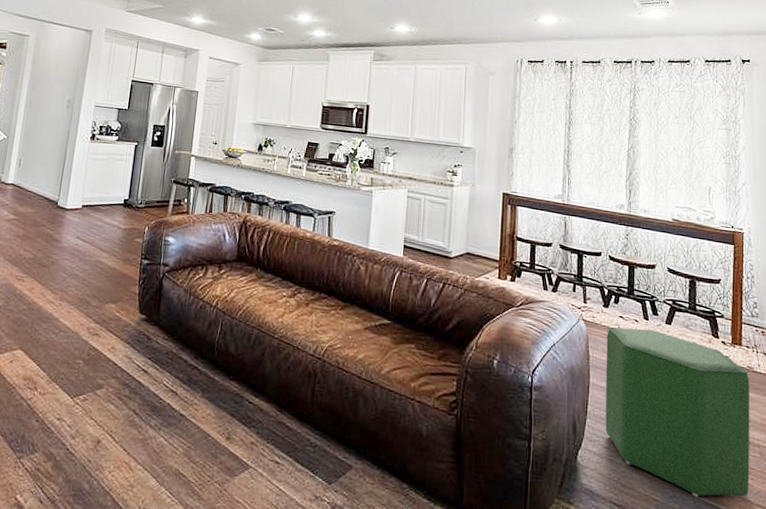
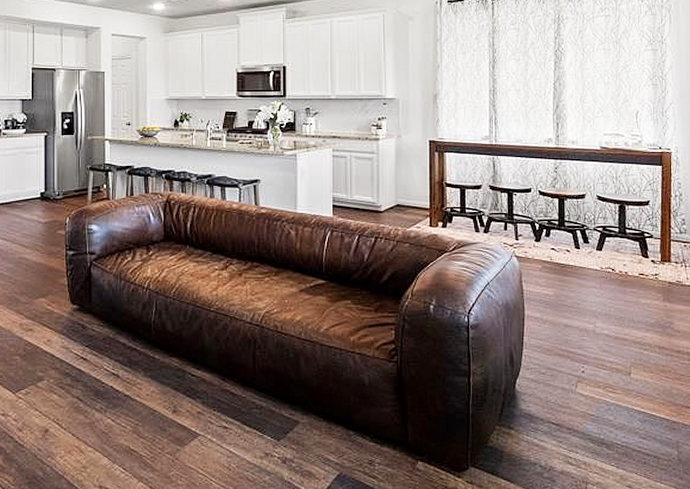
ottoman: present [605,326,750,498] -> none [539,258,680,407]

